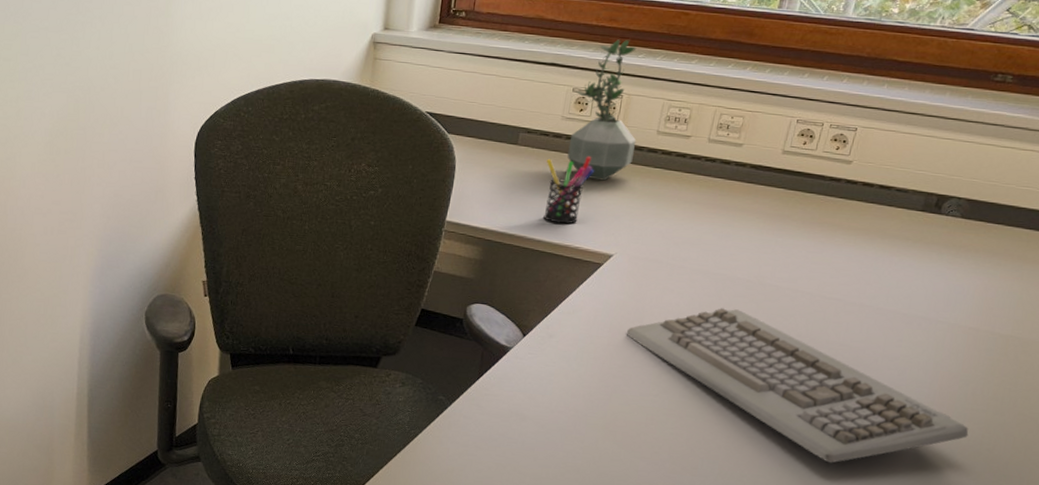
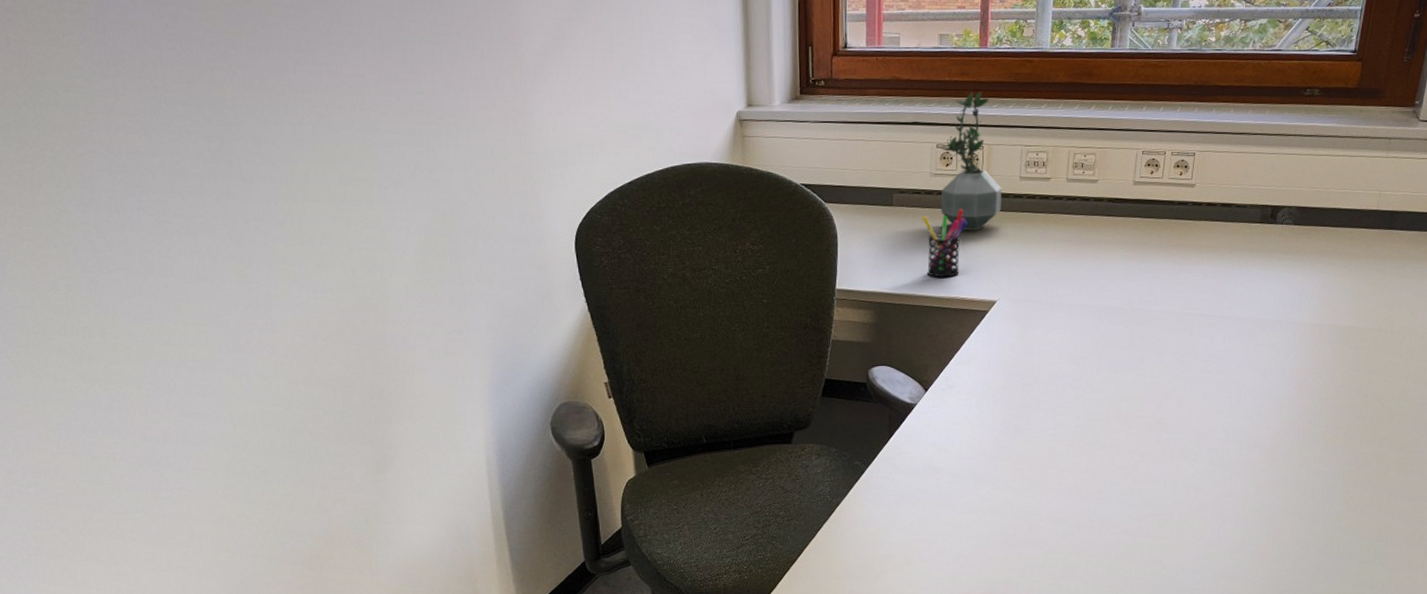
keyboard: present [626,308,969,463] -> none [1019,337,1326,467]

